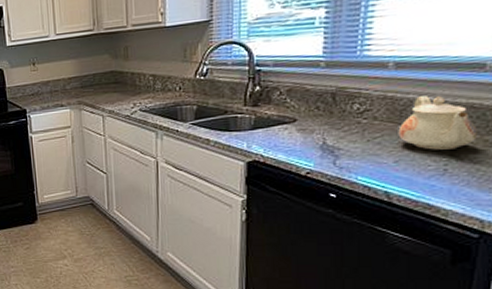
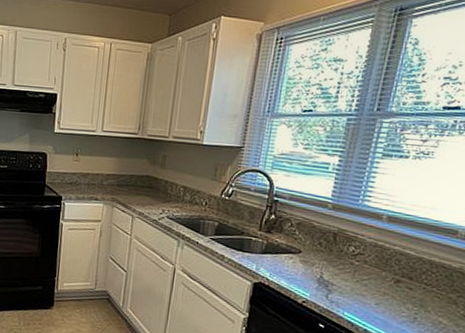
teapot: present [398,95,477,150] -> none [382,249,445,301]

